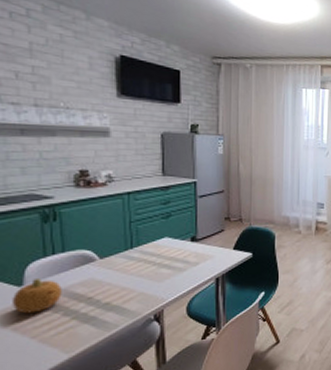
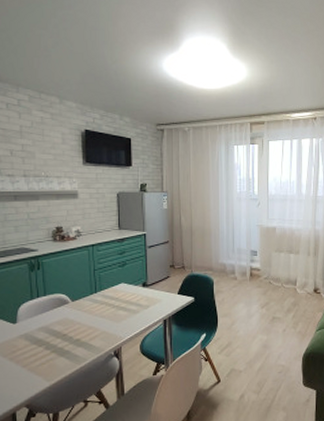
fruit: present [13,279,62,314] -> none [9,318,44,347]

